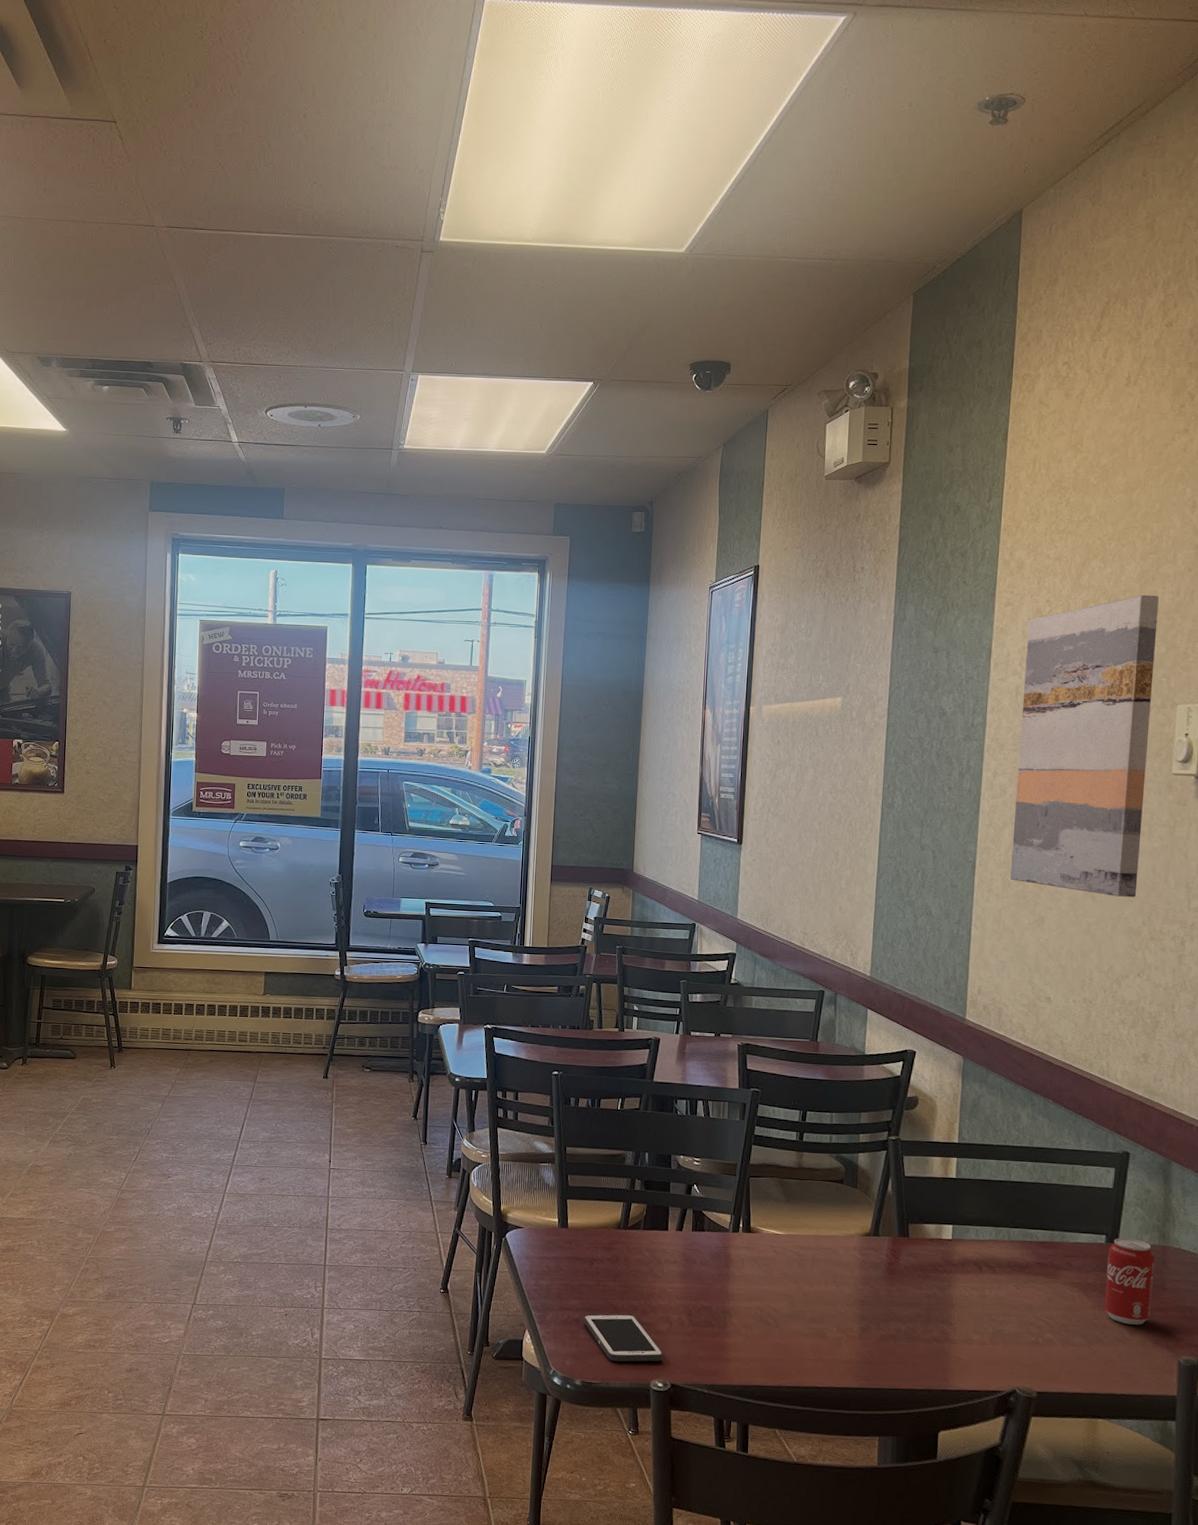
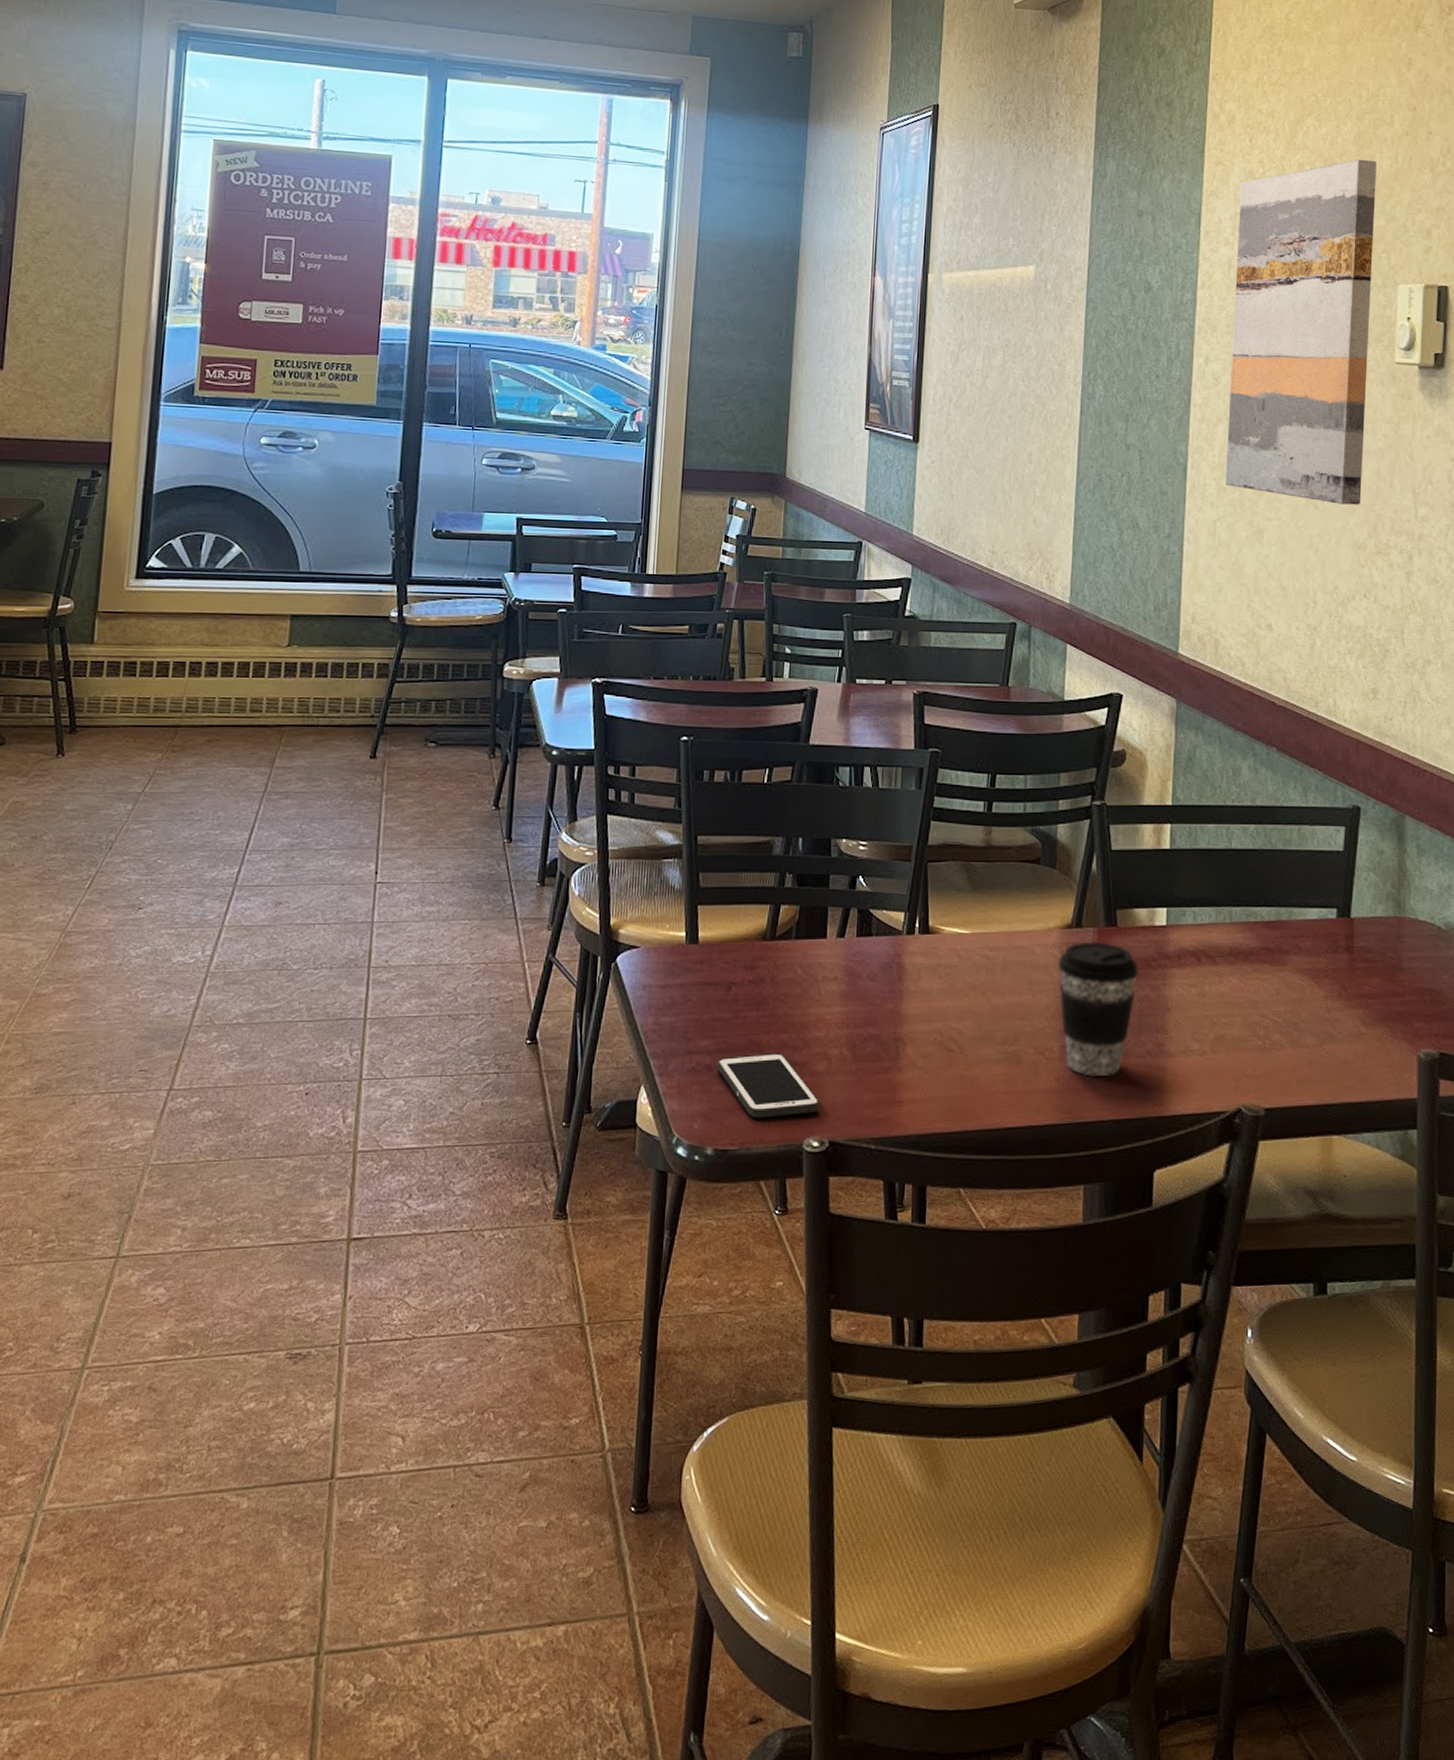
coffee cup: none [858,1248,927,1354] -> present [1058,941,1139,1076]
beverage can: present [1104,1237,1155,1325] -> none [1336,910,1390,1016]

